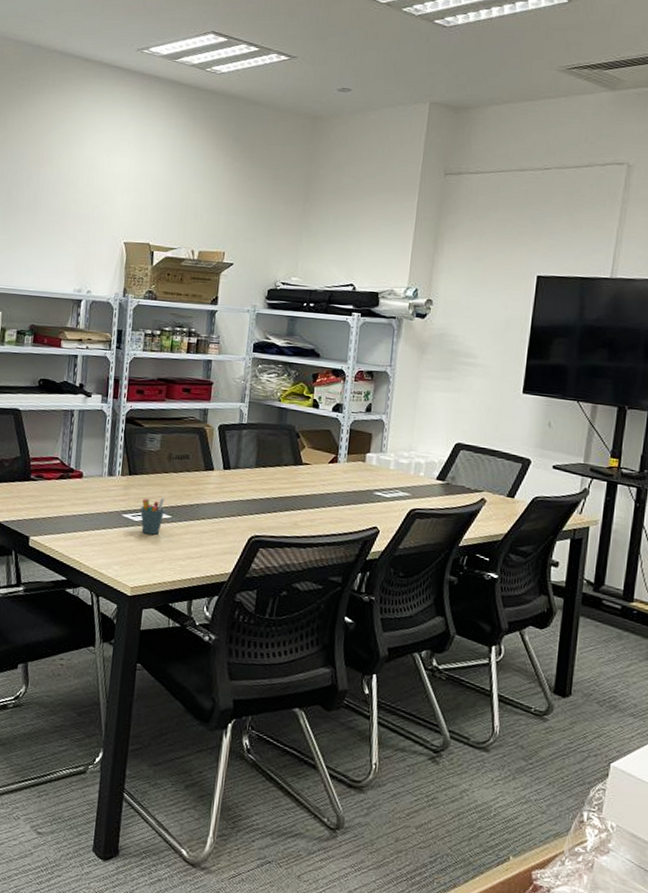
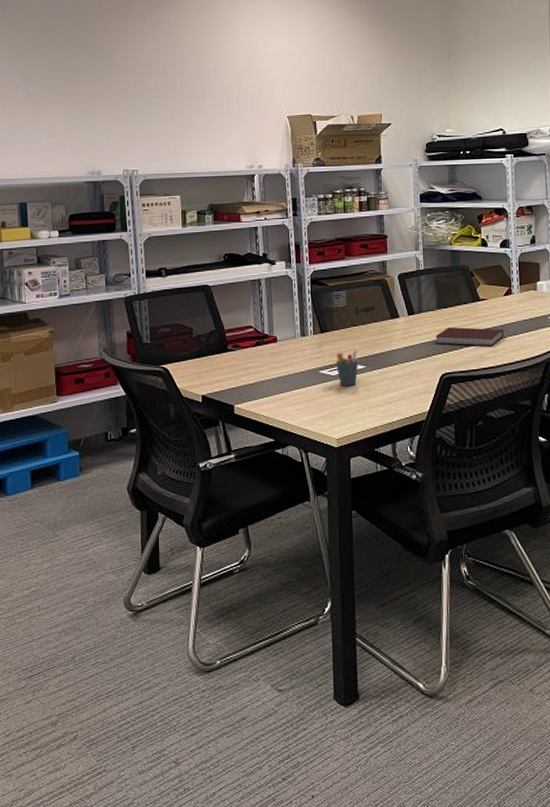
notebook: none [249,488,323,515] -> present [435,327,504,347]

